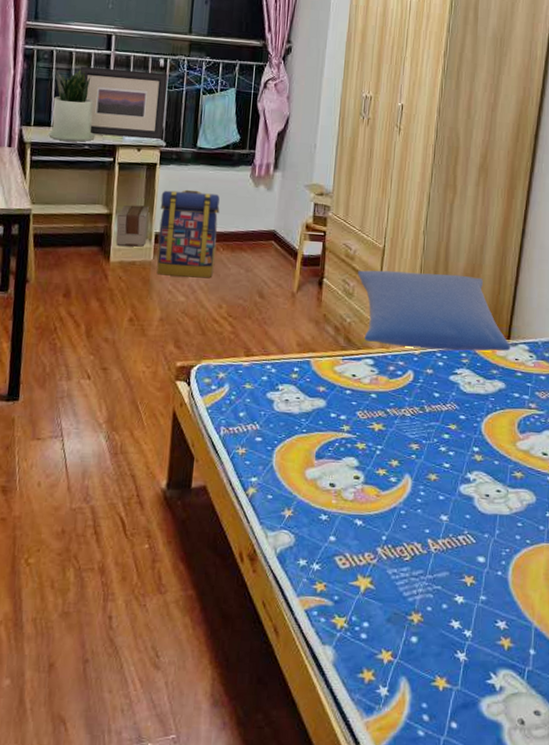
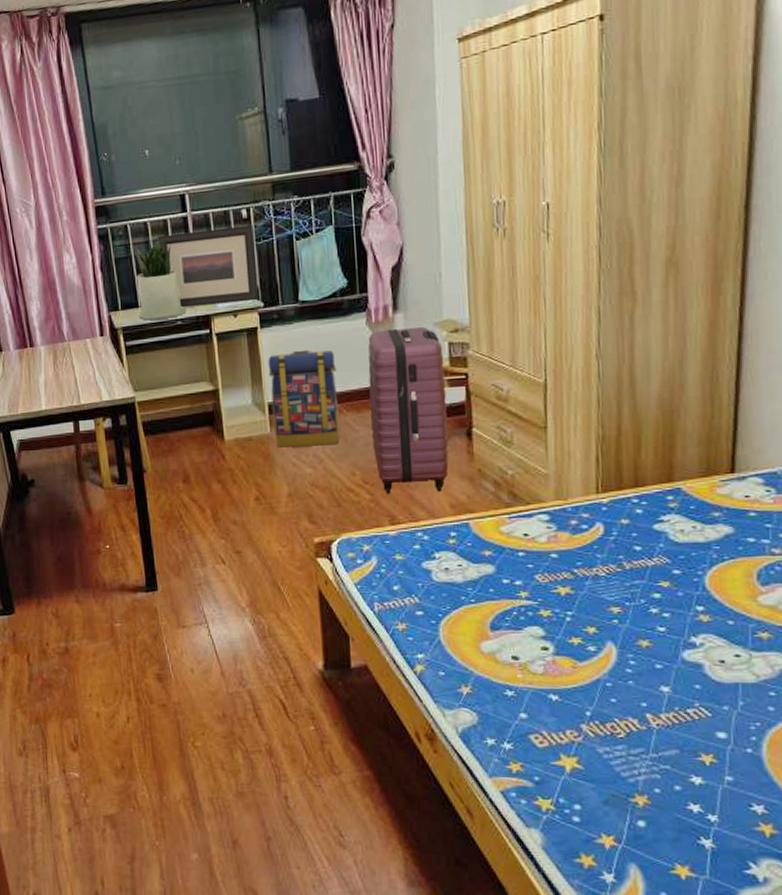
box: present [116,205,151,247] -> none [223,375,262,423]
suitcase: none [240,184,310,331] -> present [368,327,449,494]
pillow: present [358,270,511,352] -> none [515,401,737,497]

